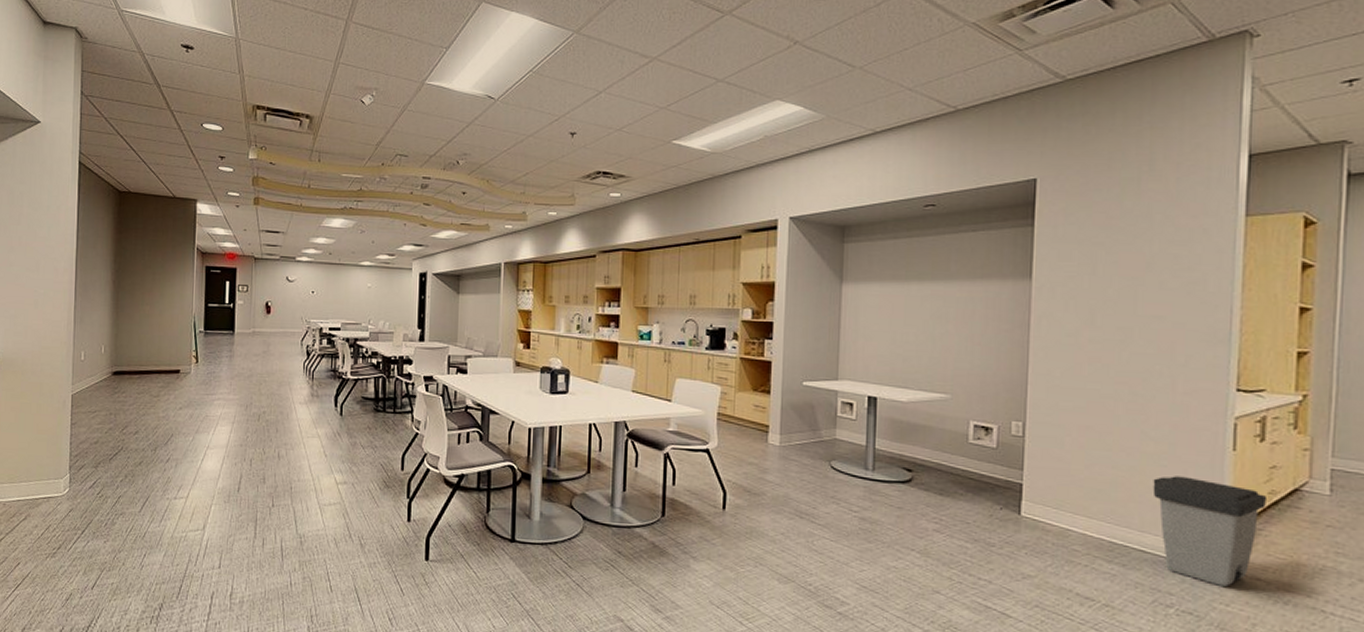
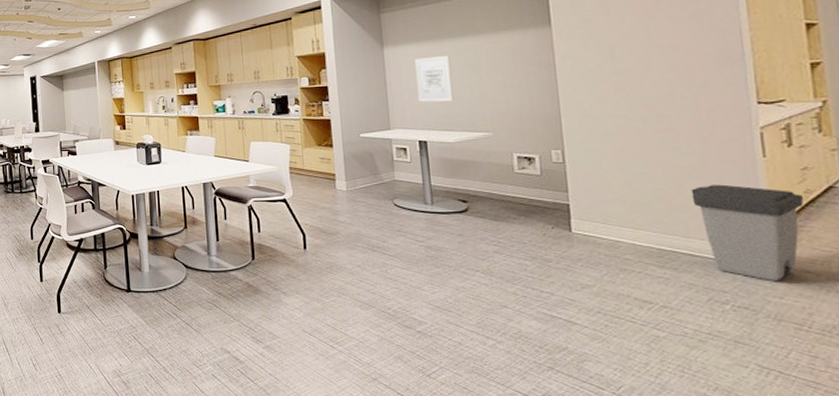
wall art: none [874,300,916,354] -> present [414,56,454,103]

